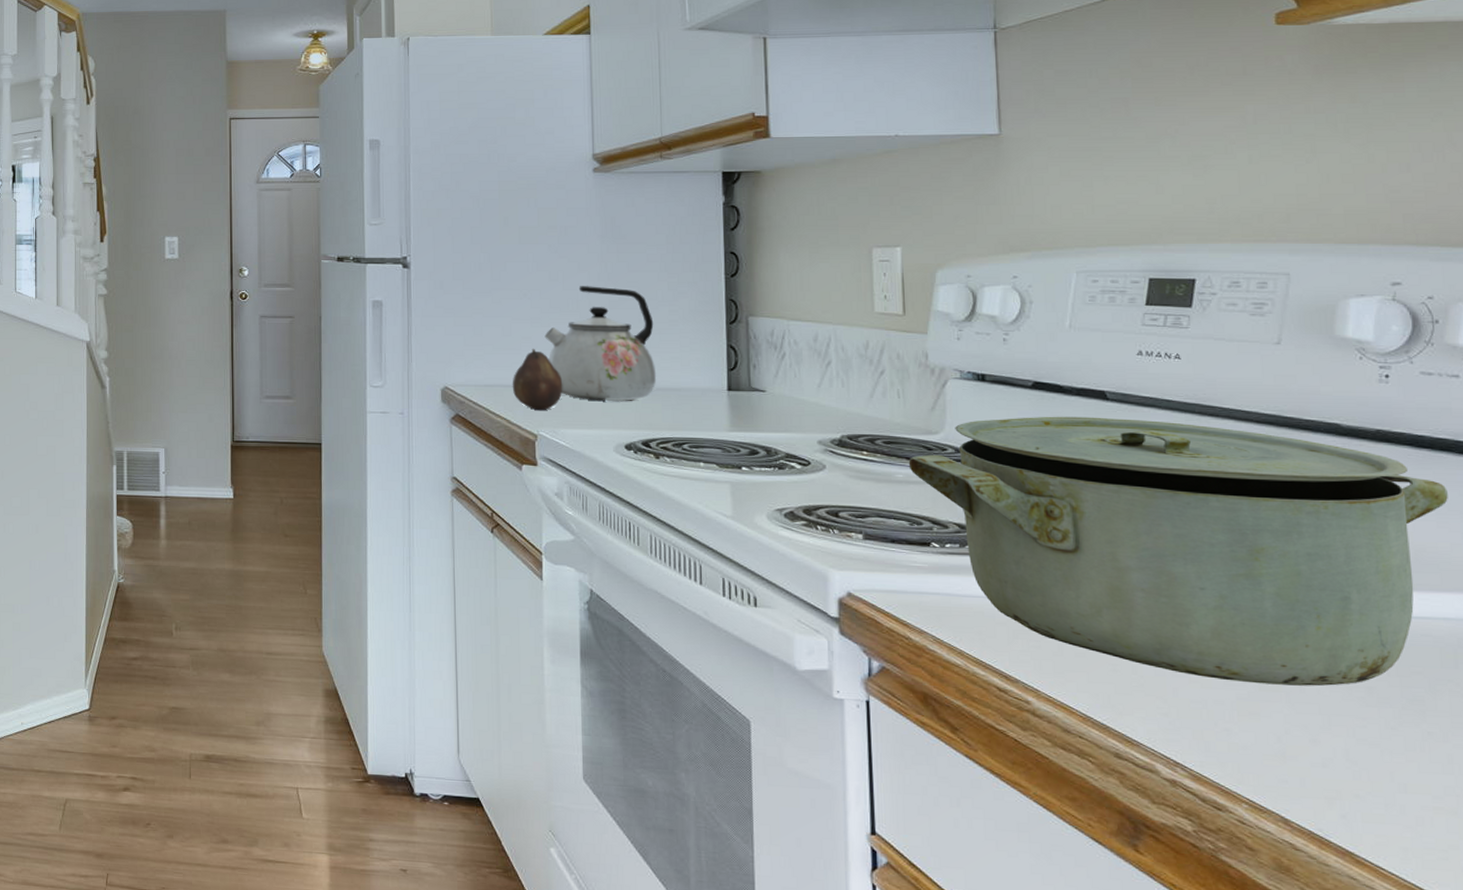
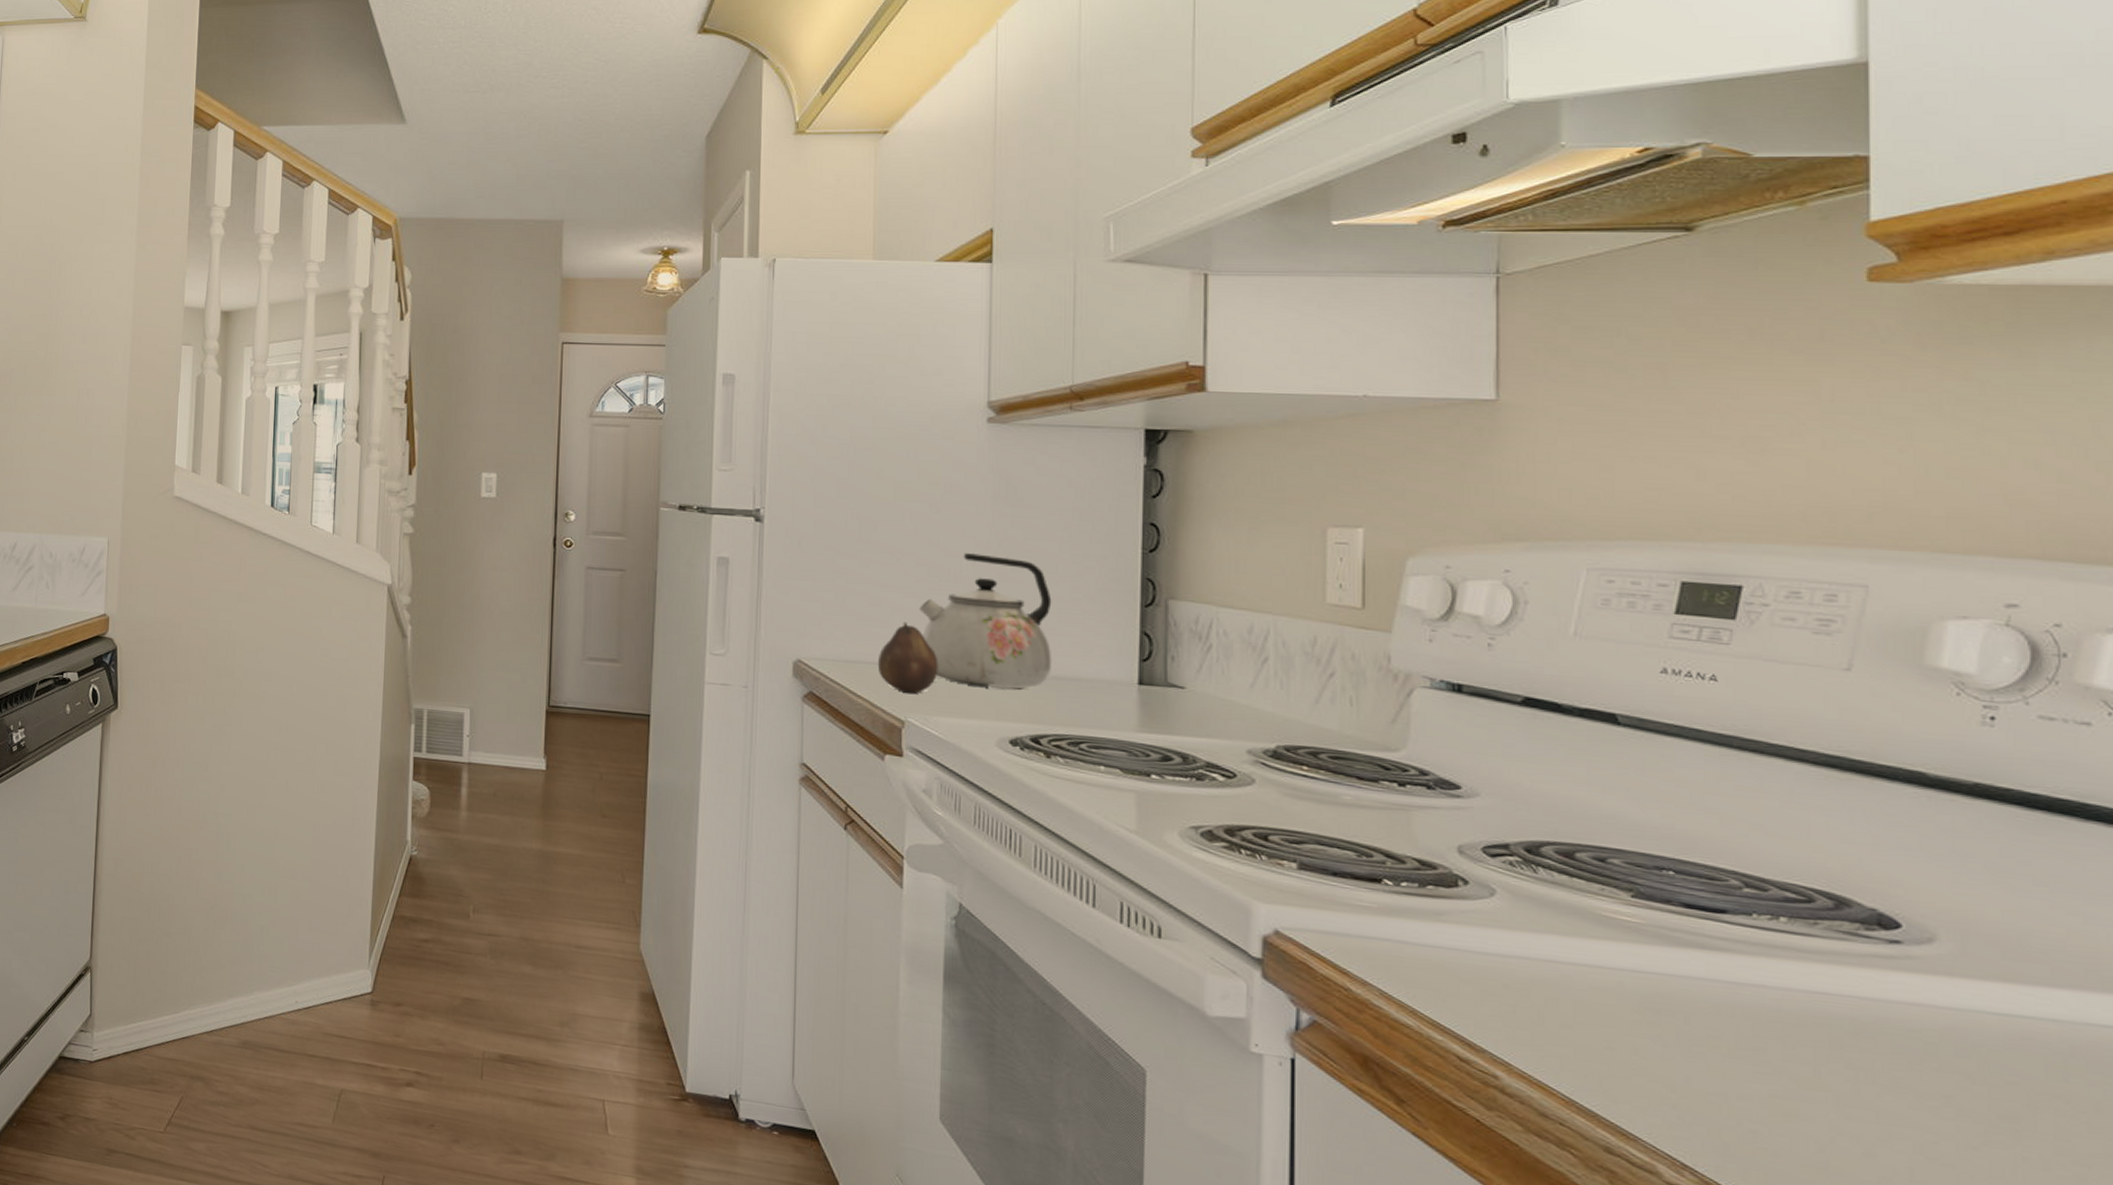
cooking pot: present [908,416,1448,686] -> none [1359,738,2067,1090]

